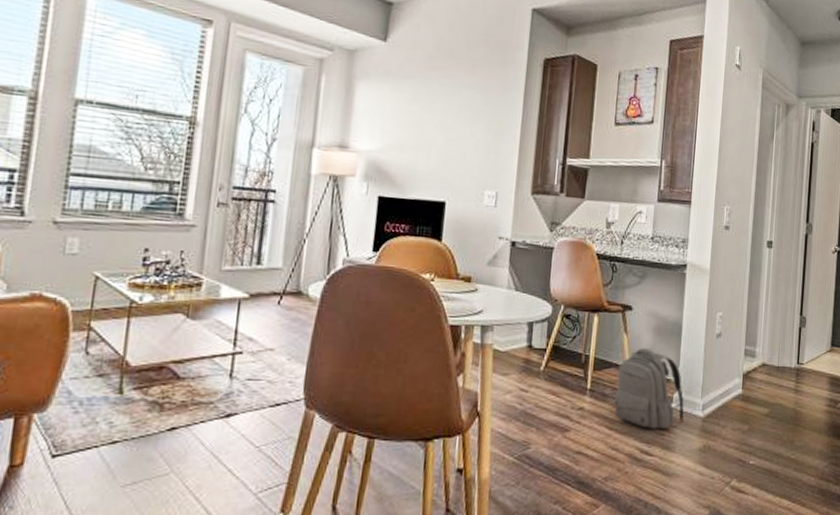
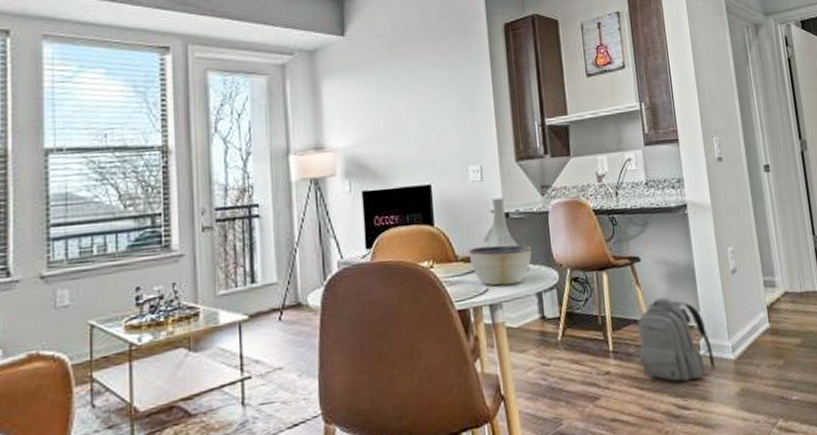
bowl: none [470,269,532,310] -> present [468,245,532,286]
vase: none [485,225,520,275] -> present [483,197,519,248]

